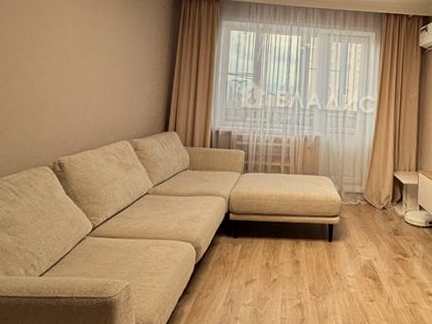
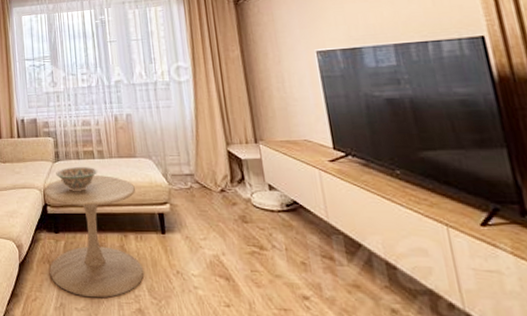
side table: none [224,188,312,295] -> present [44,175,144,298]
decorative bowl: none [243,179,282,201] -> present [56,167,98,191]

